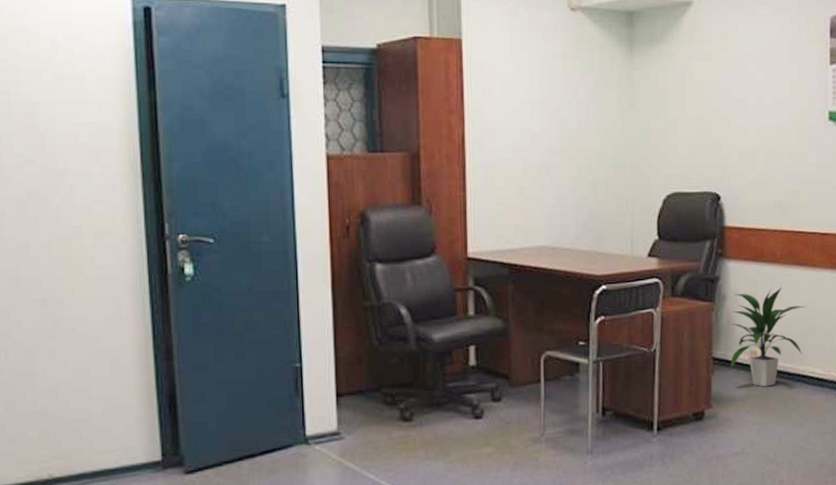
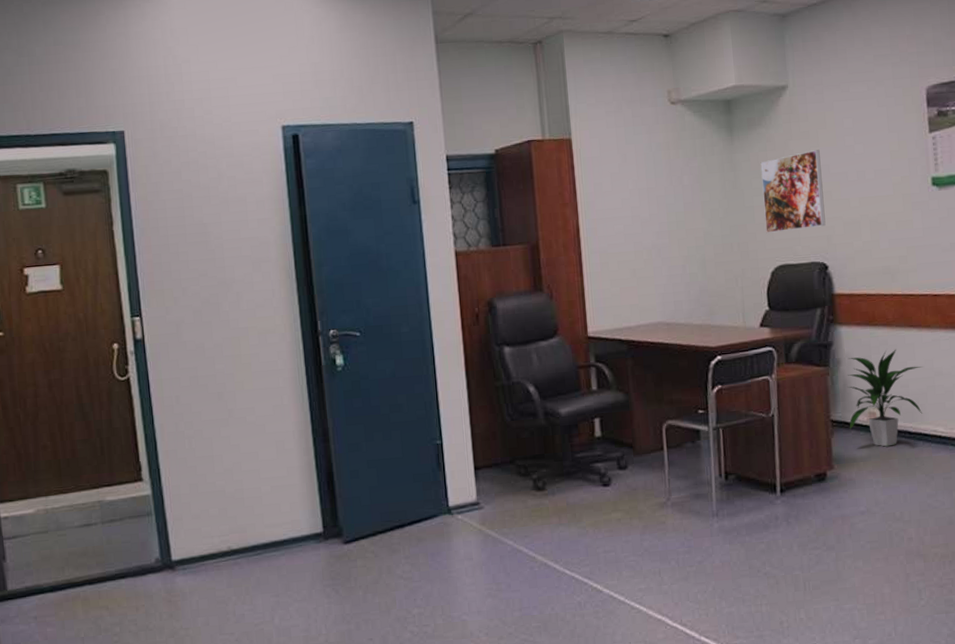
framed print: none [659,73,721,158] -> present [760,150,826,233]

